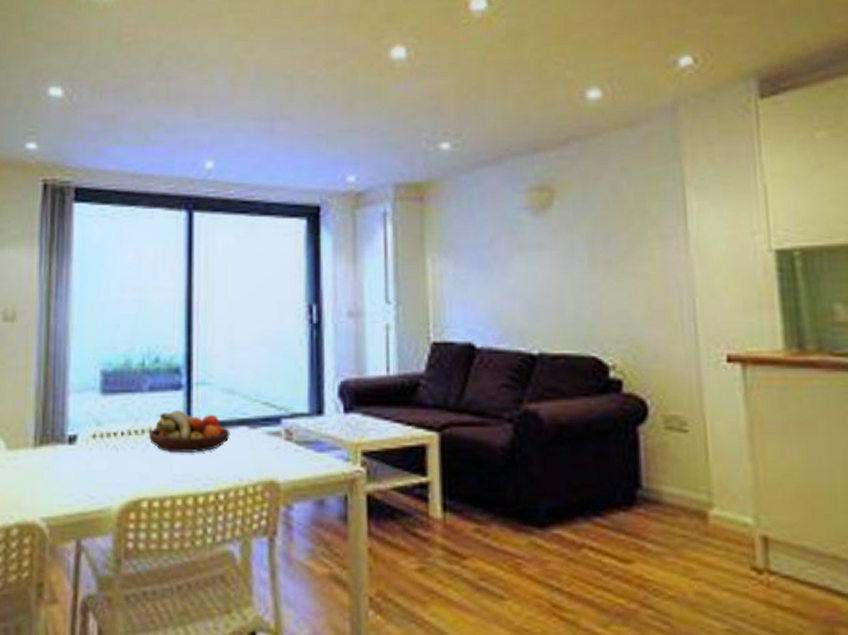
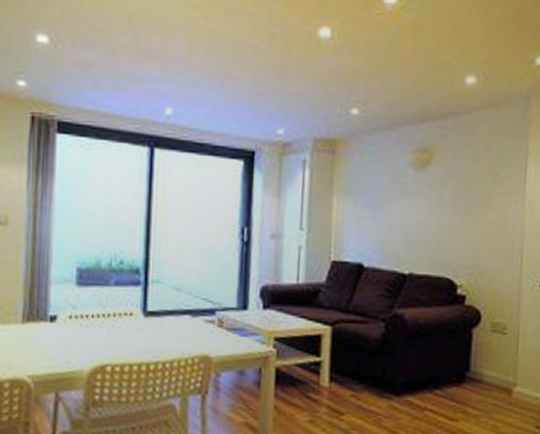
fruit bowl: present [148,410,230,452] -> none [113,301,177,333]

